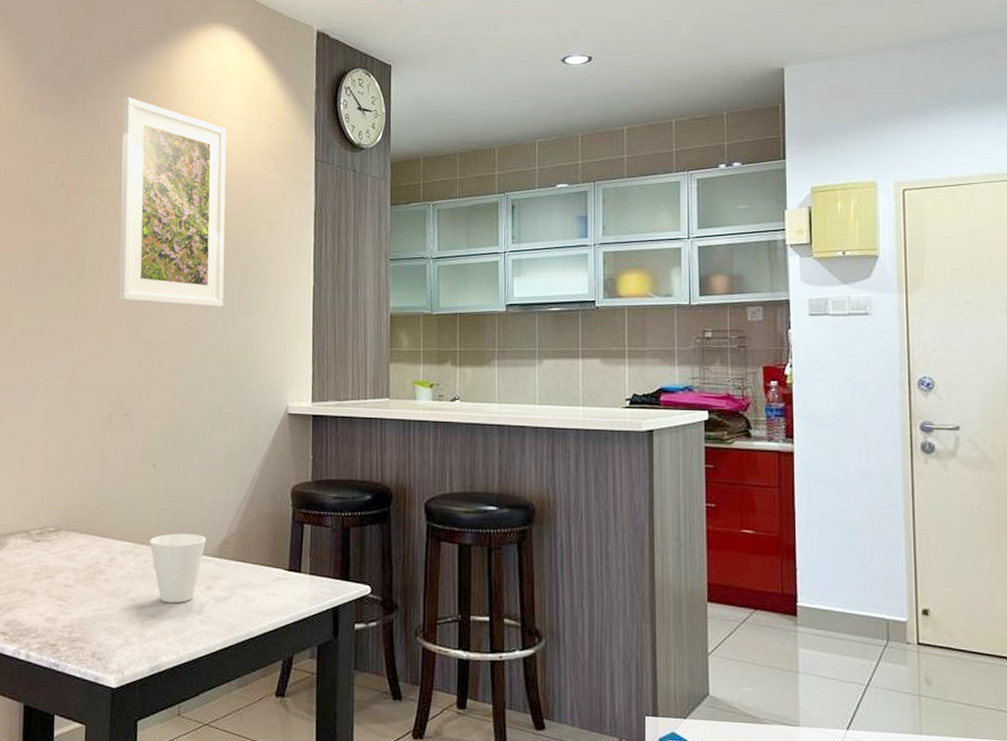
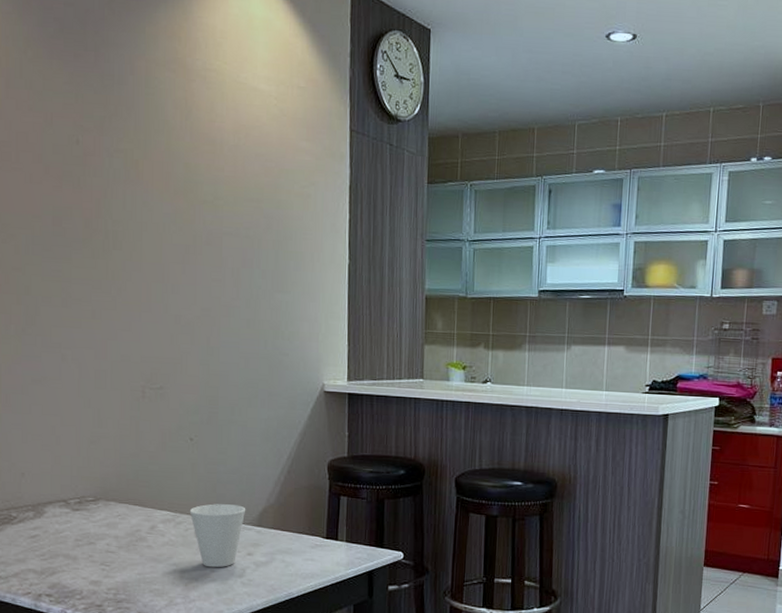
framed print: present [118,97,227,307] -> none [140,46,257,283]

